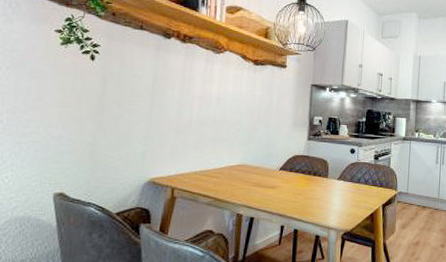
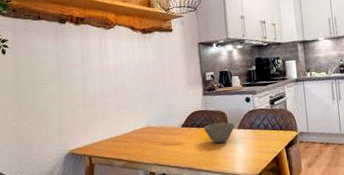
bowl: none [302,170,335,192] -> present [203,122,235,143]

